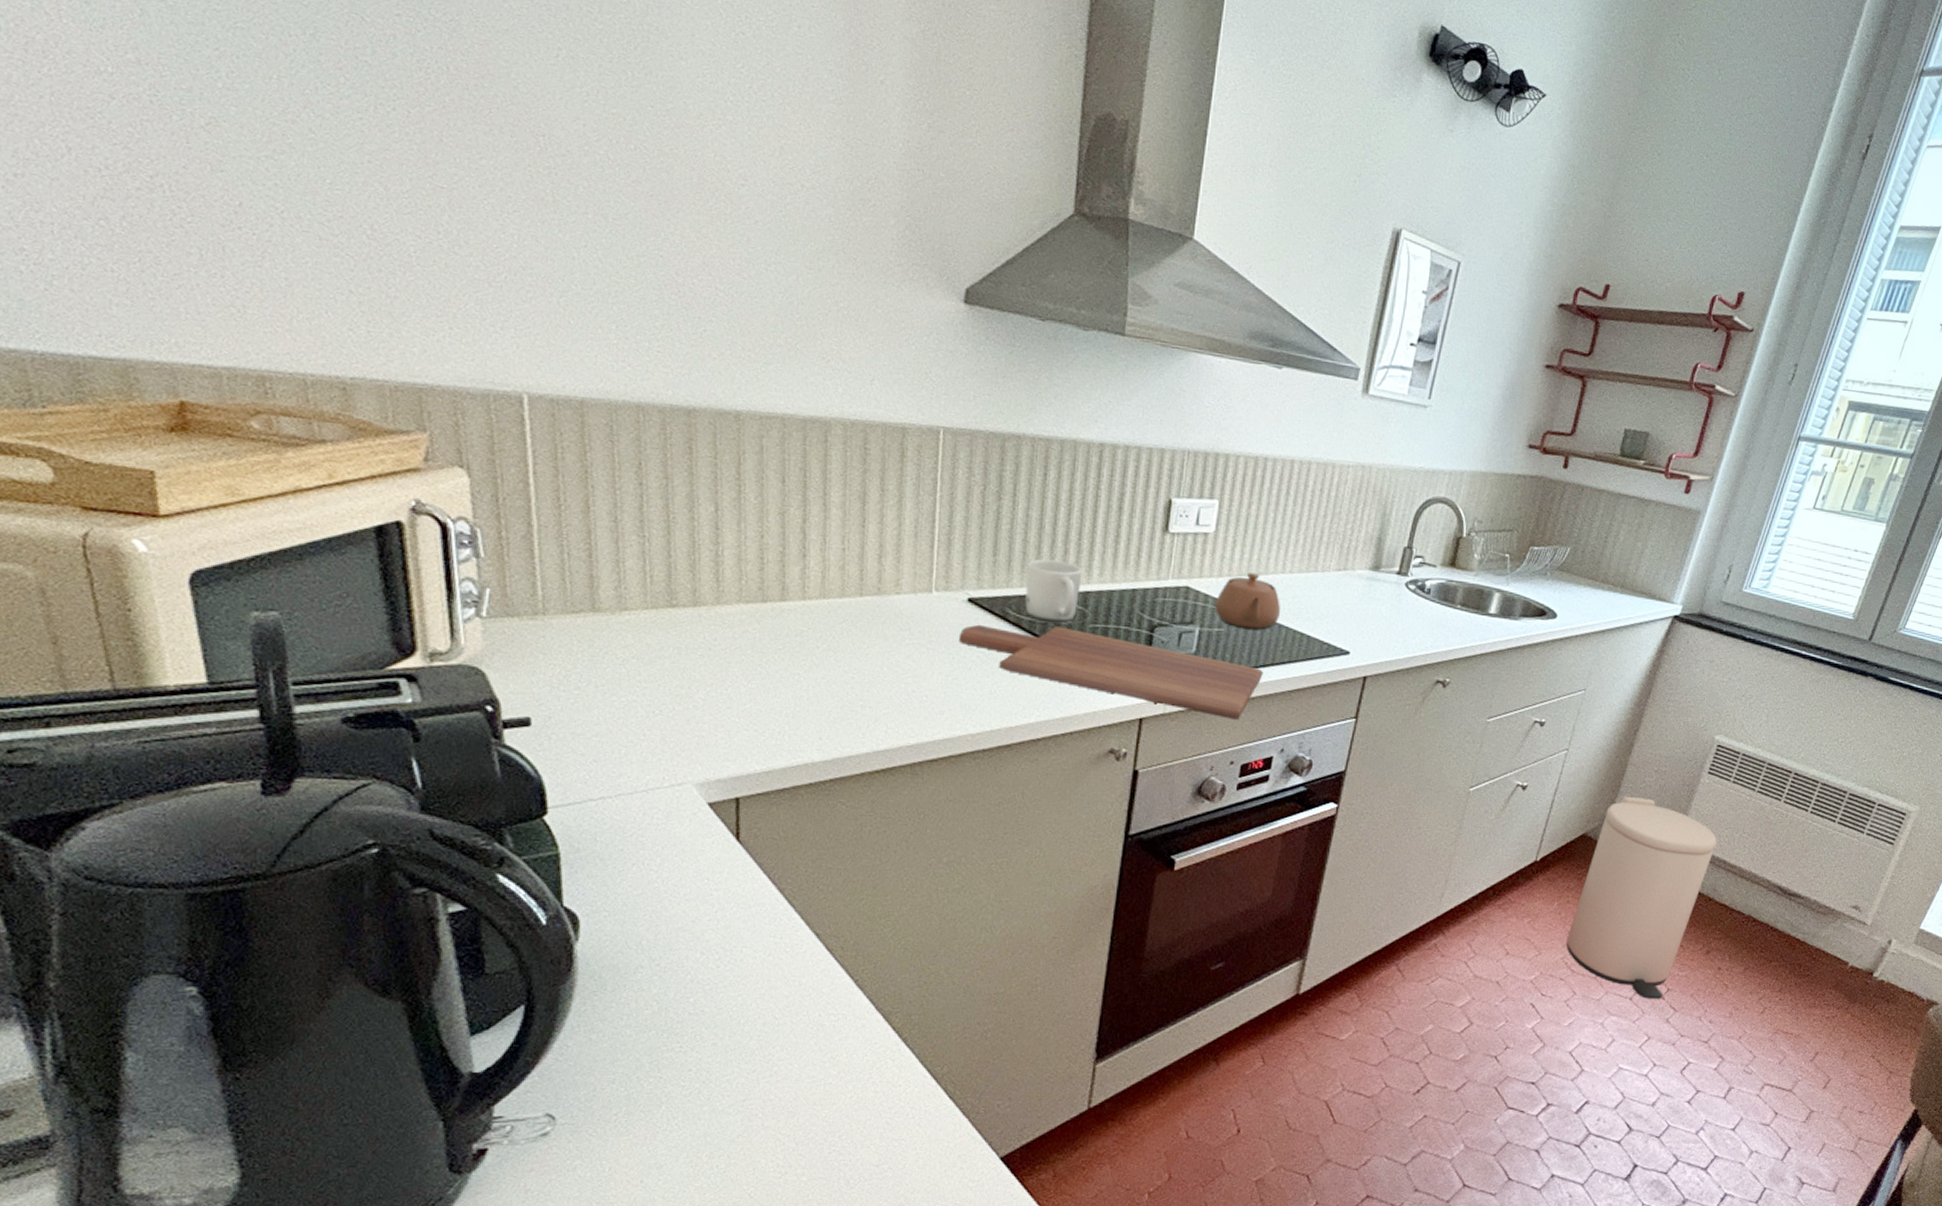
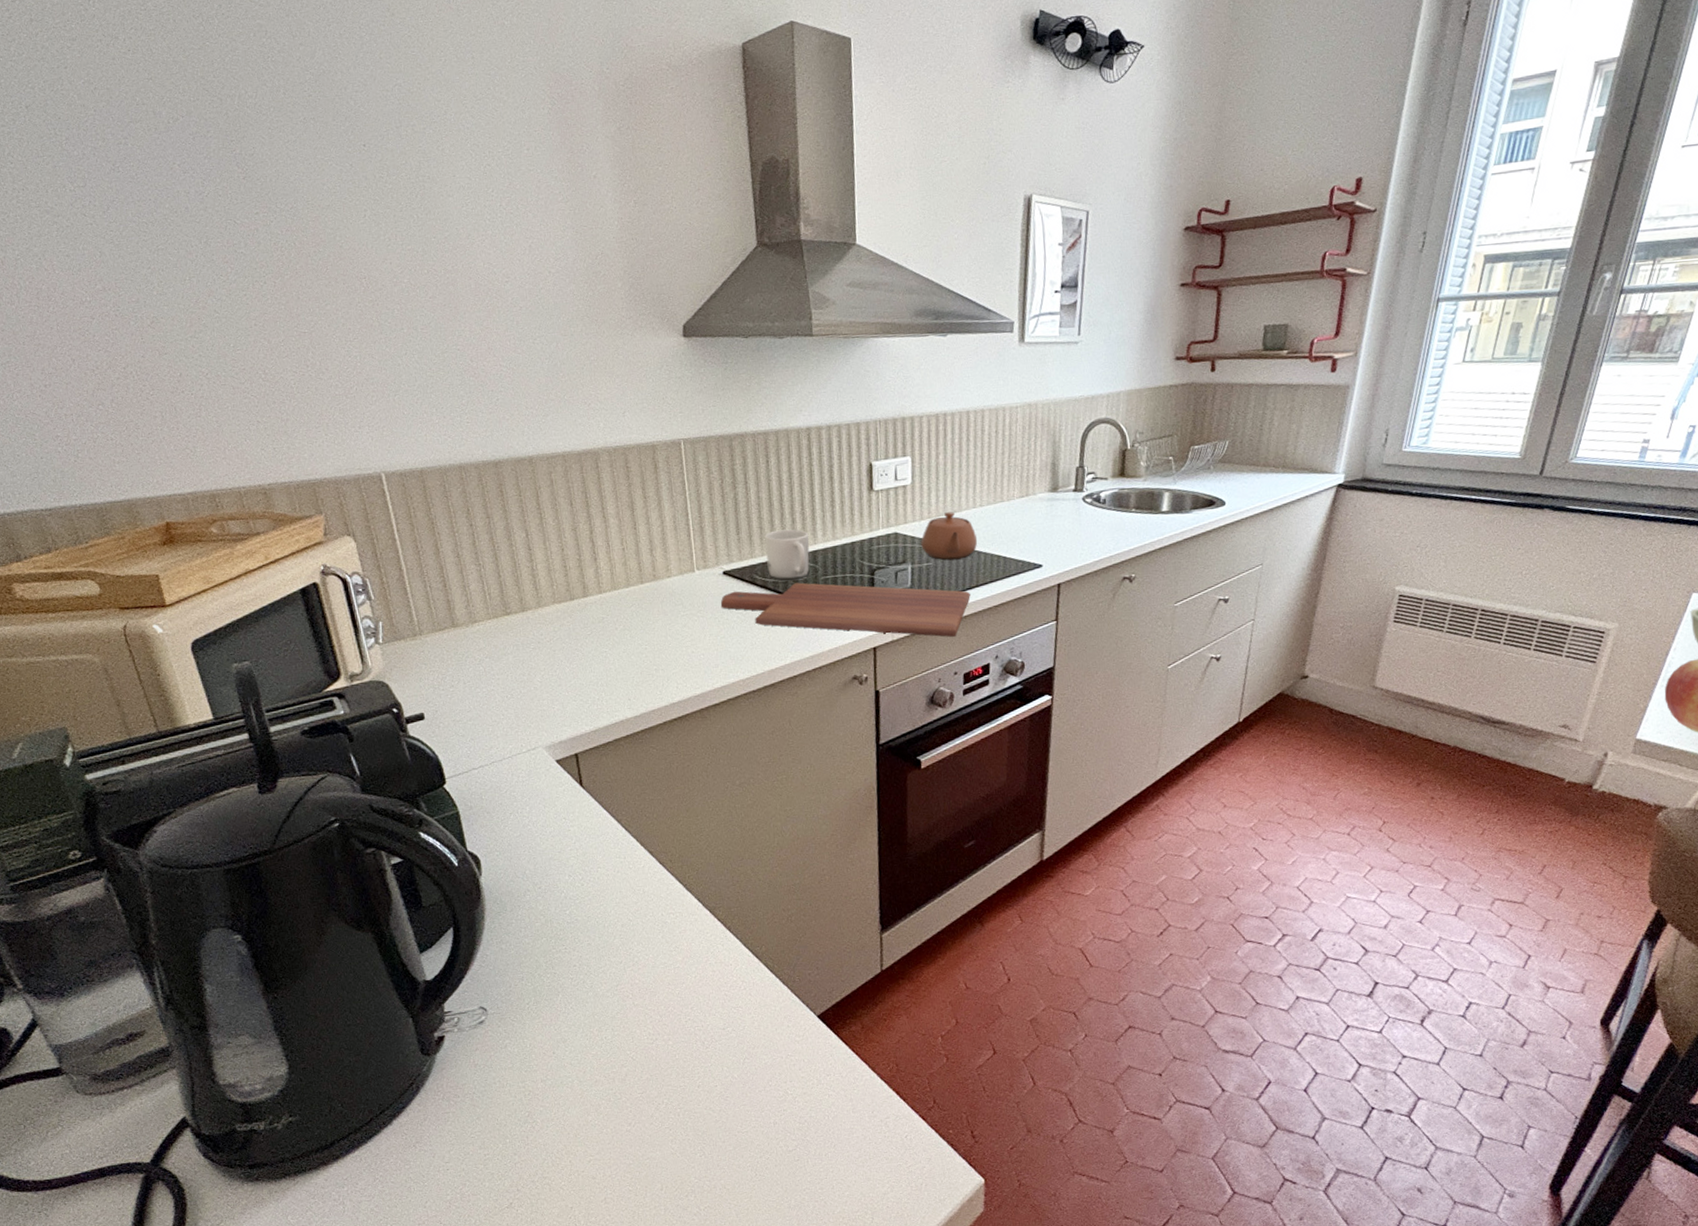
pedal bin: present [1567,796,1717,1000] -> none [1279,652,1412,833]

